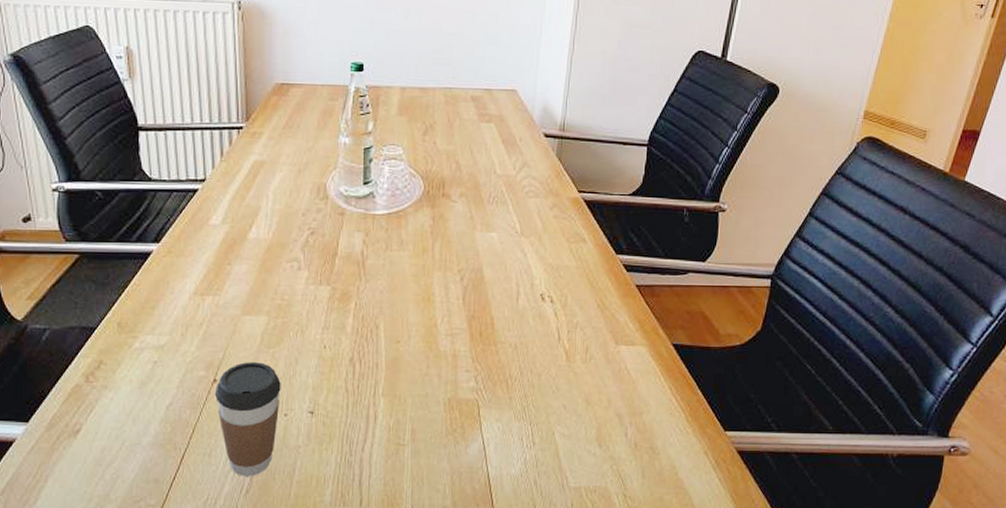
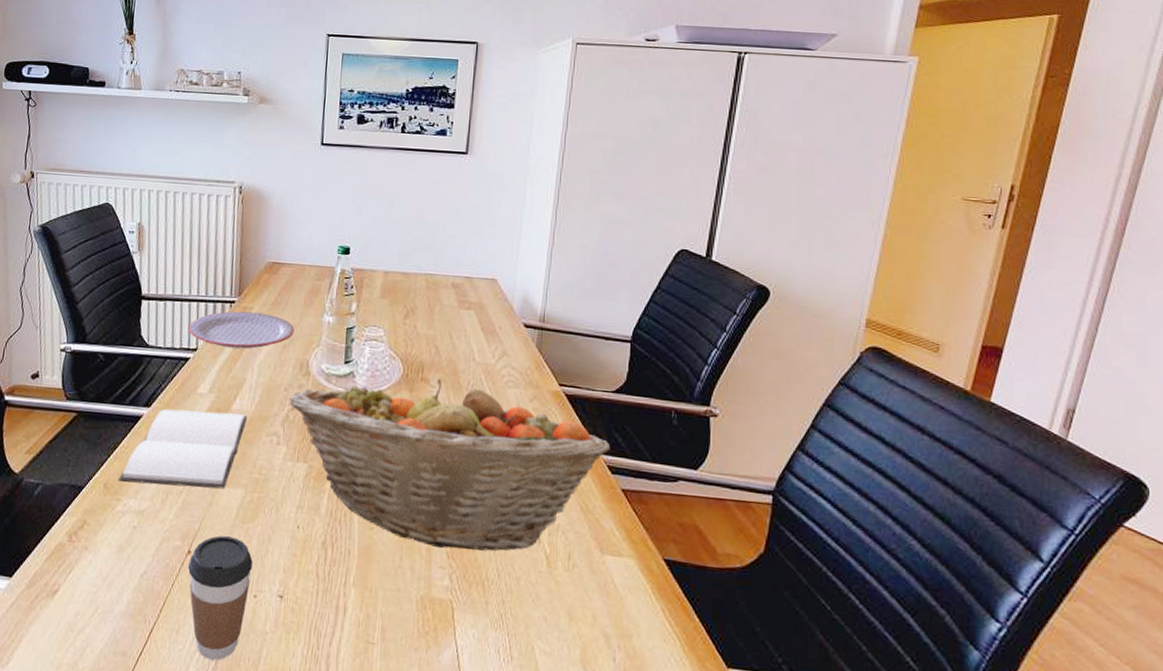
book: none [133,242,266,320] -> present [119,409,248,489]
plate: none [193,137,309,176] -> present [188,311,294,349]
fruit basket: none [307,194,625,354] -> present [288,379,610,551]

